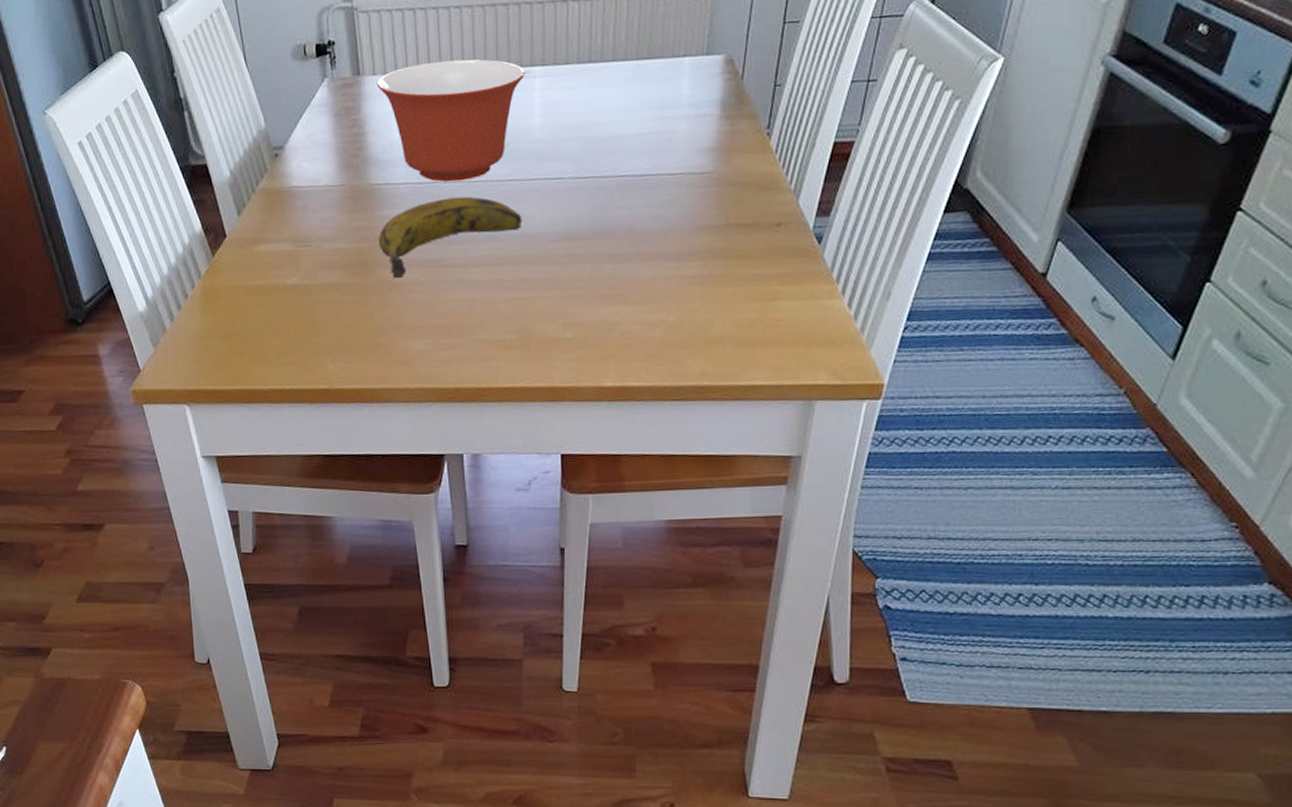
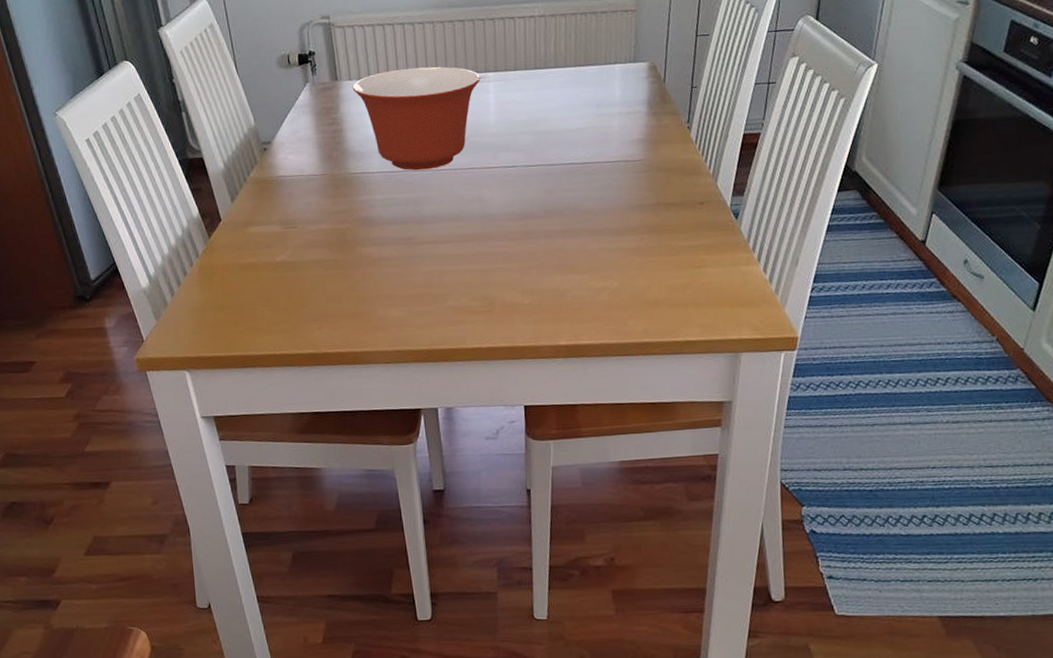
banana: present [378,196,523,279] -> none [357,182,483,255]

